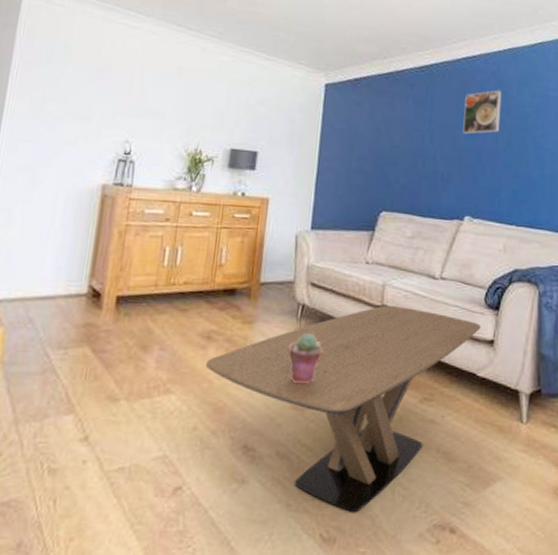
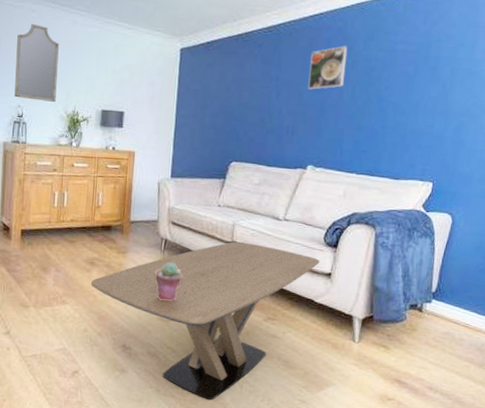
home mirror: none [122,47,183,139] -> present [14,24,59,103]

